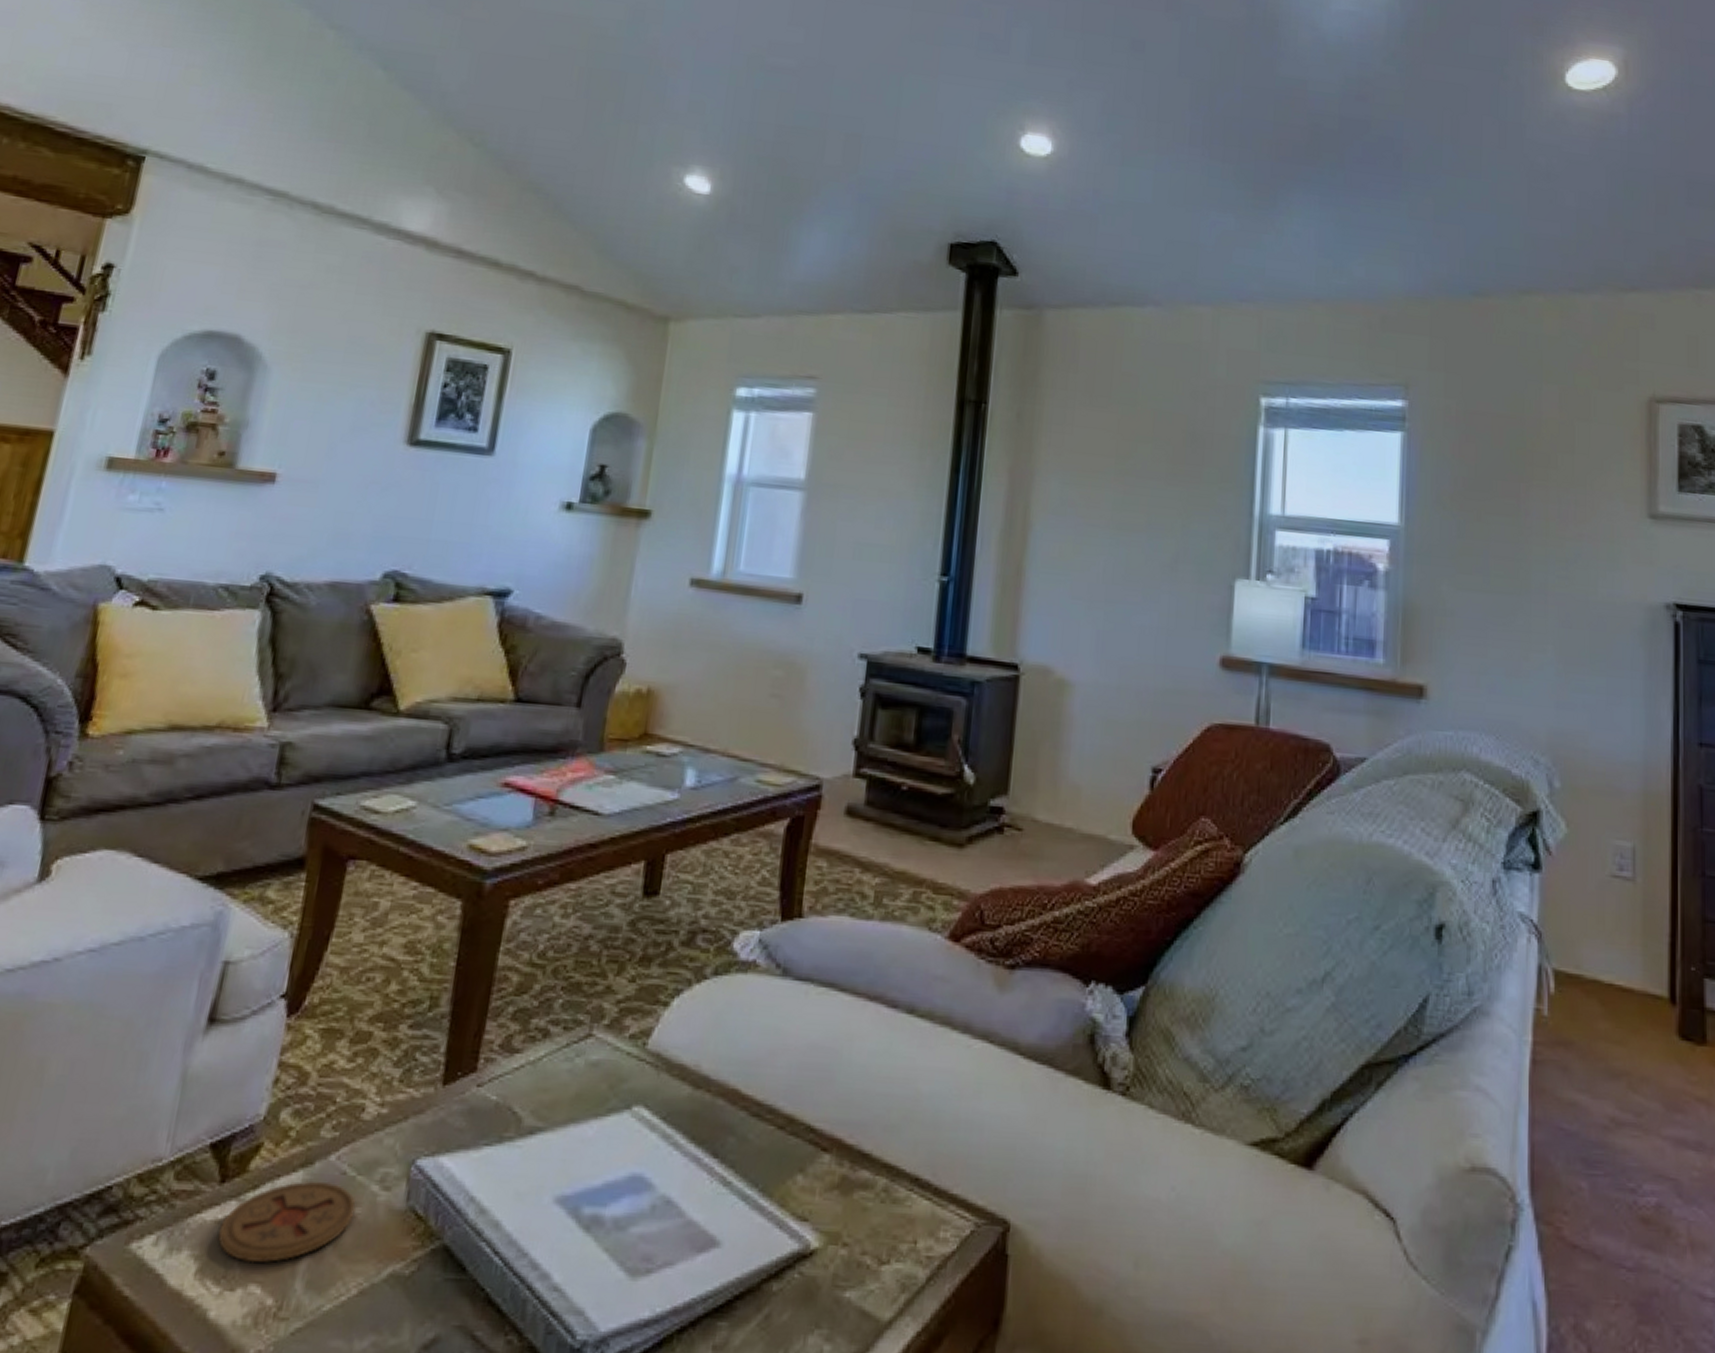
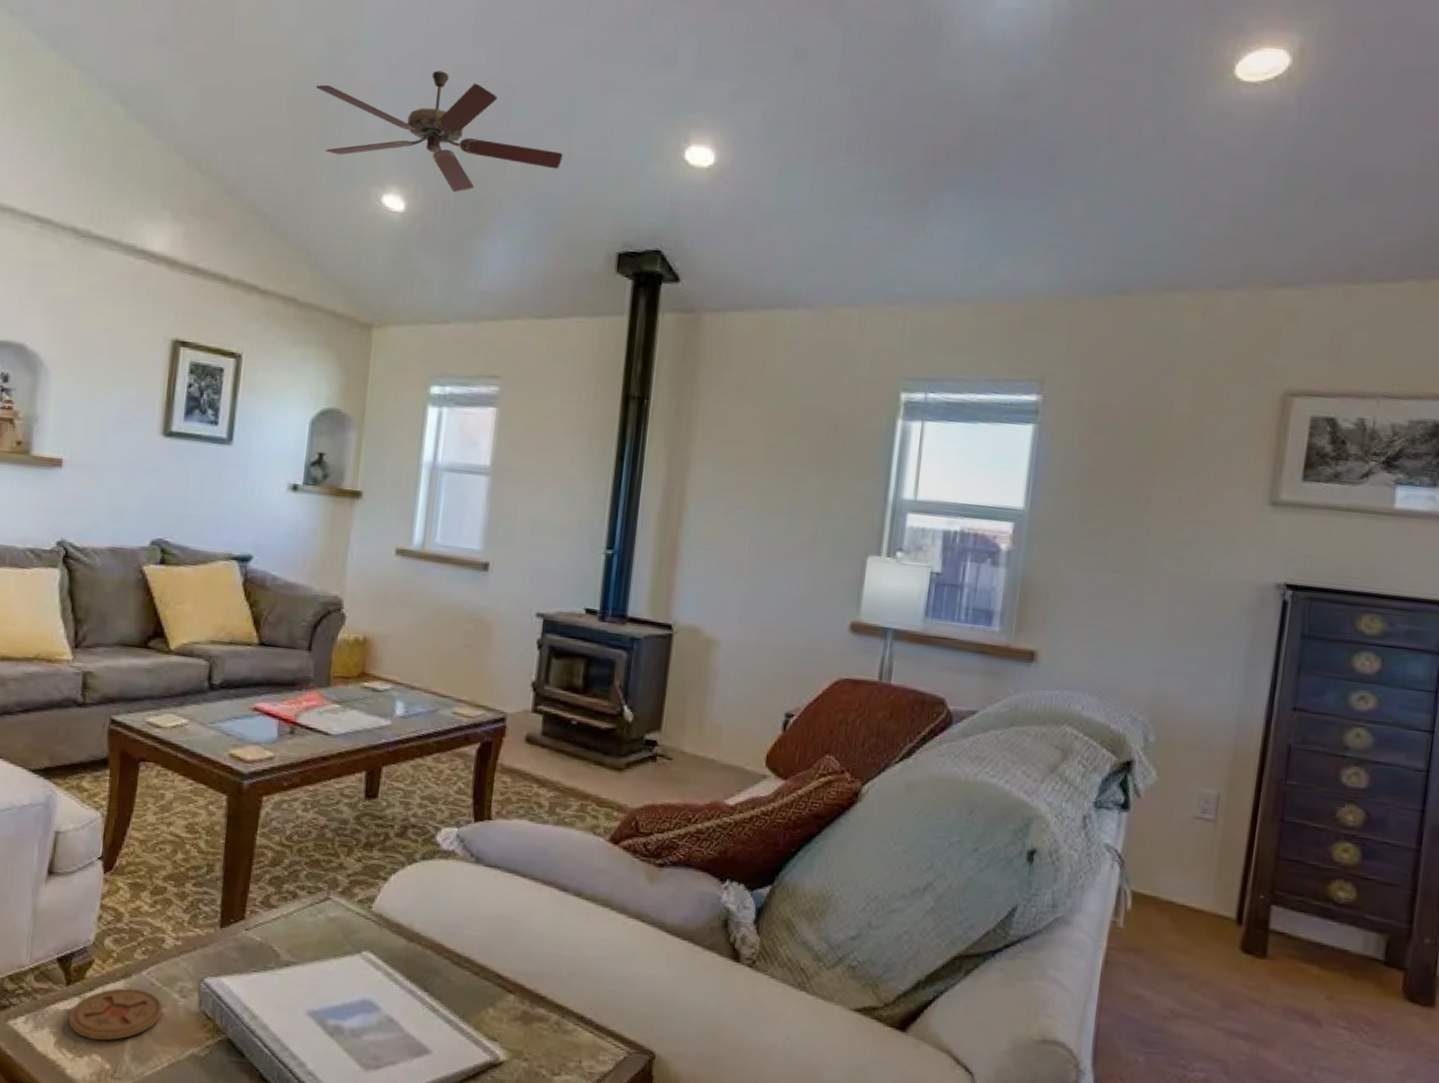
ceiling fan: none [612,47,888,175] -> present [315,70,563,193]

